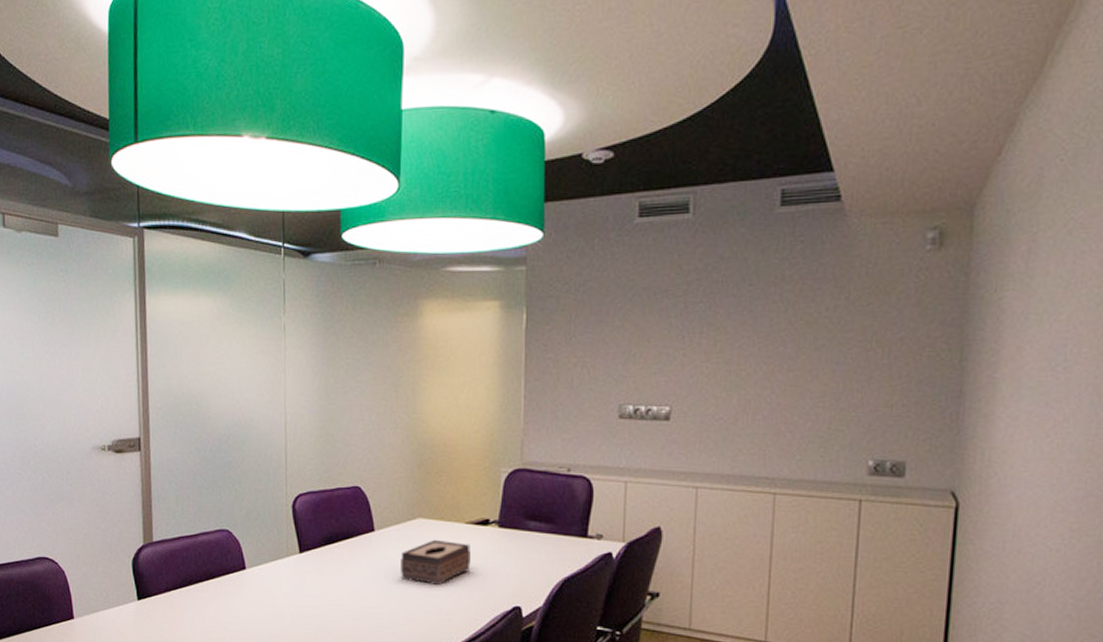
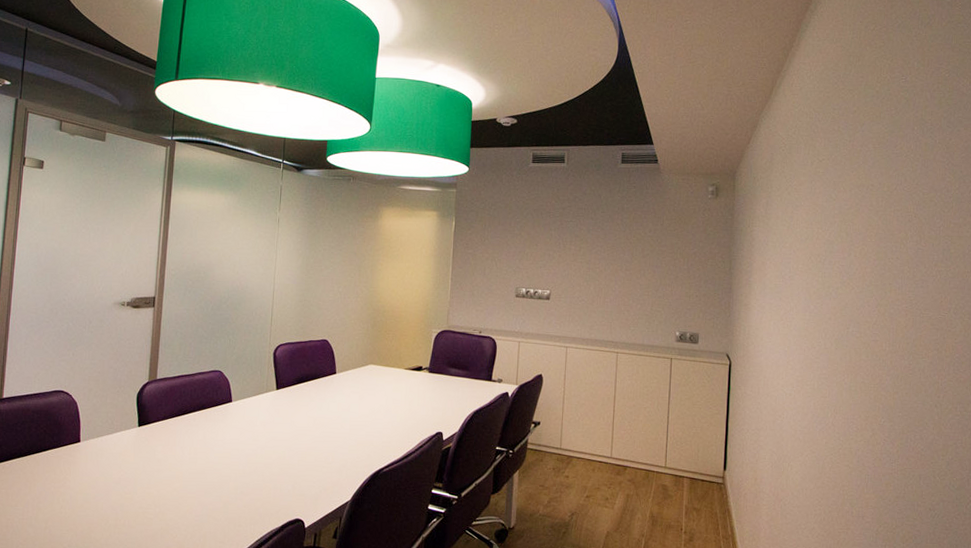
tissue box: present [401,539,471,586] -> none [354,381,407,416]

